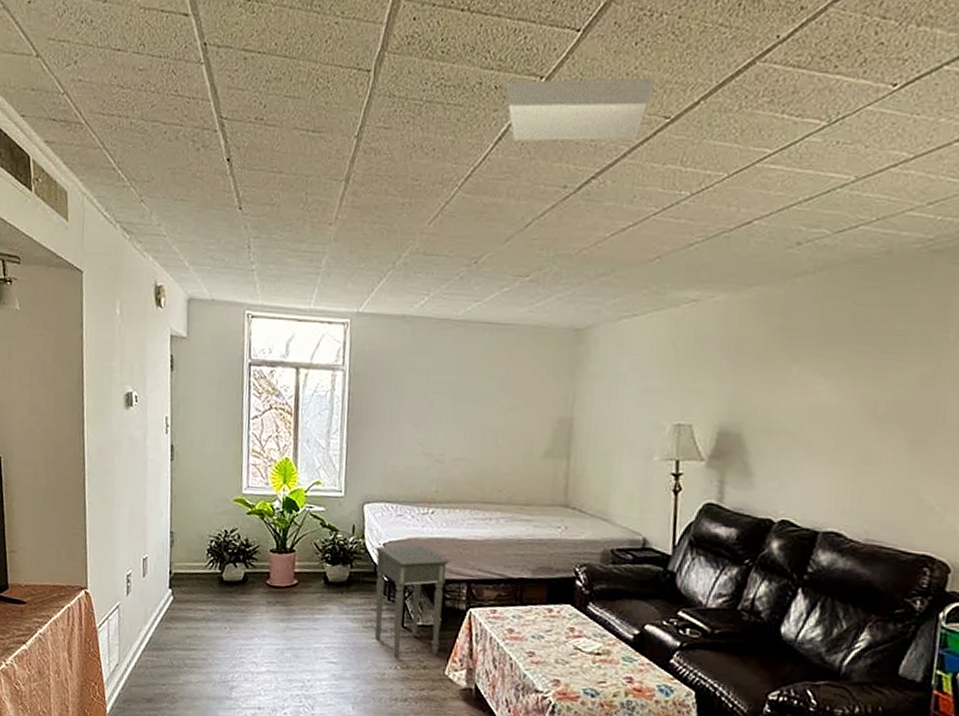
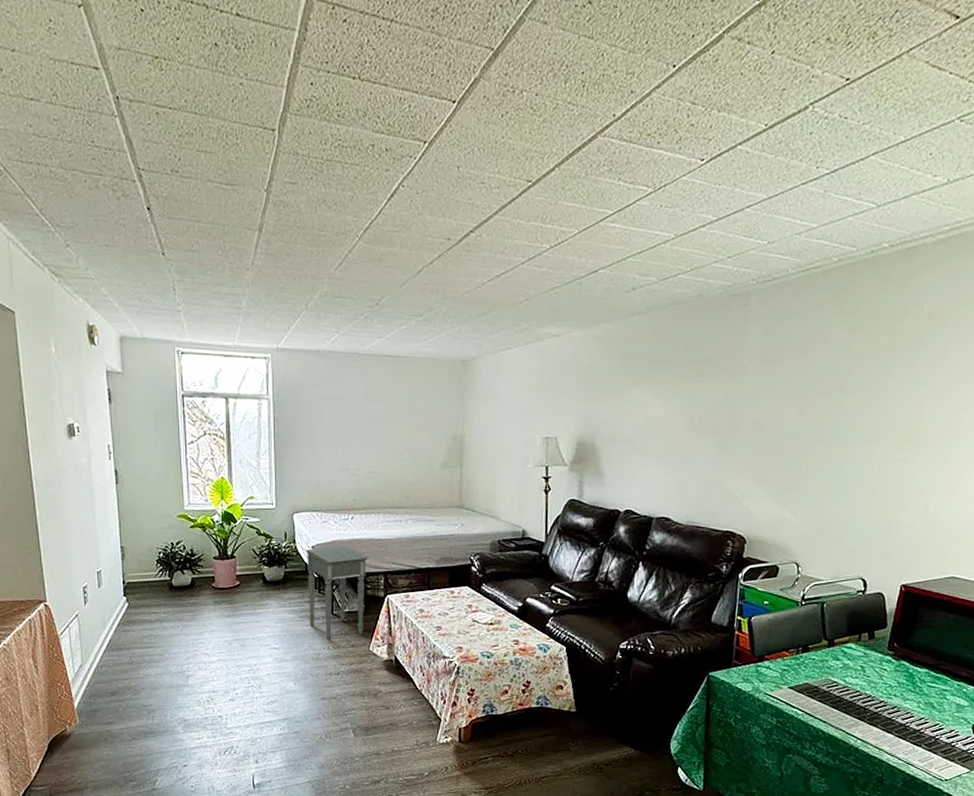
ceiling light: present [505,77,655,142] -> none [394,145,519,200]

